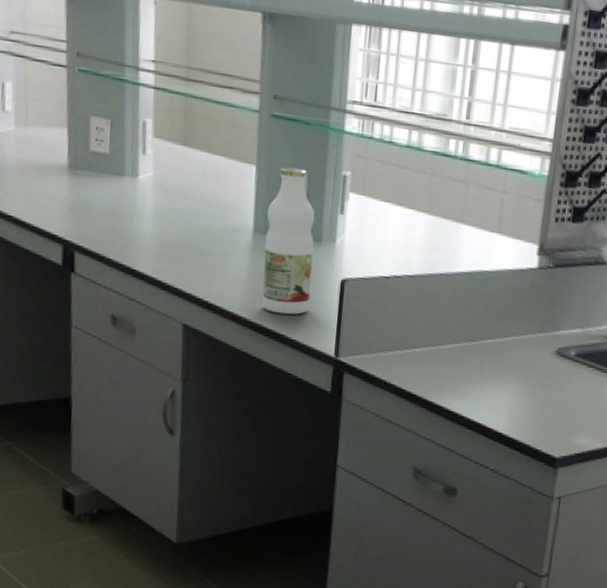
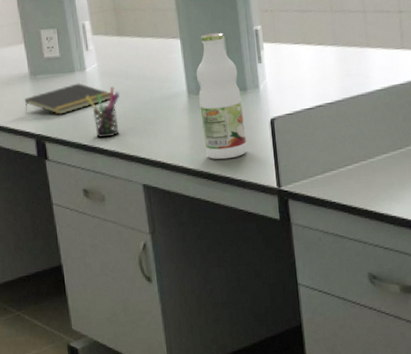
notepad: none [55,190,164,224] -> present [25,83,111,115]
pen holder: none [132,203,174,262] -> present [85,86,119,139]

